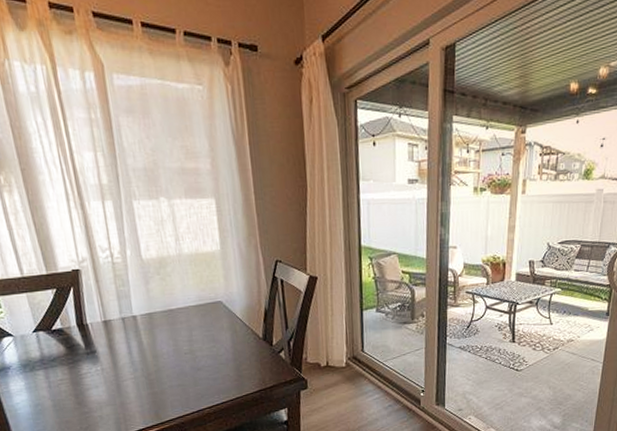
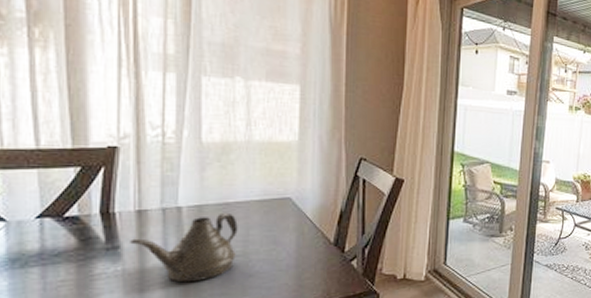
teapot: none [102,317,185,378] -> present [130,212,238,283]

